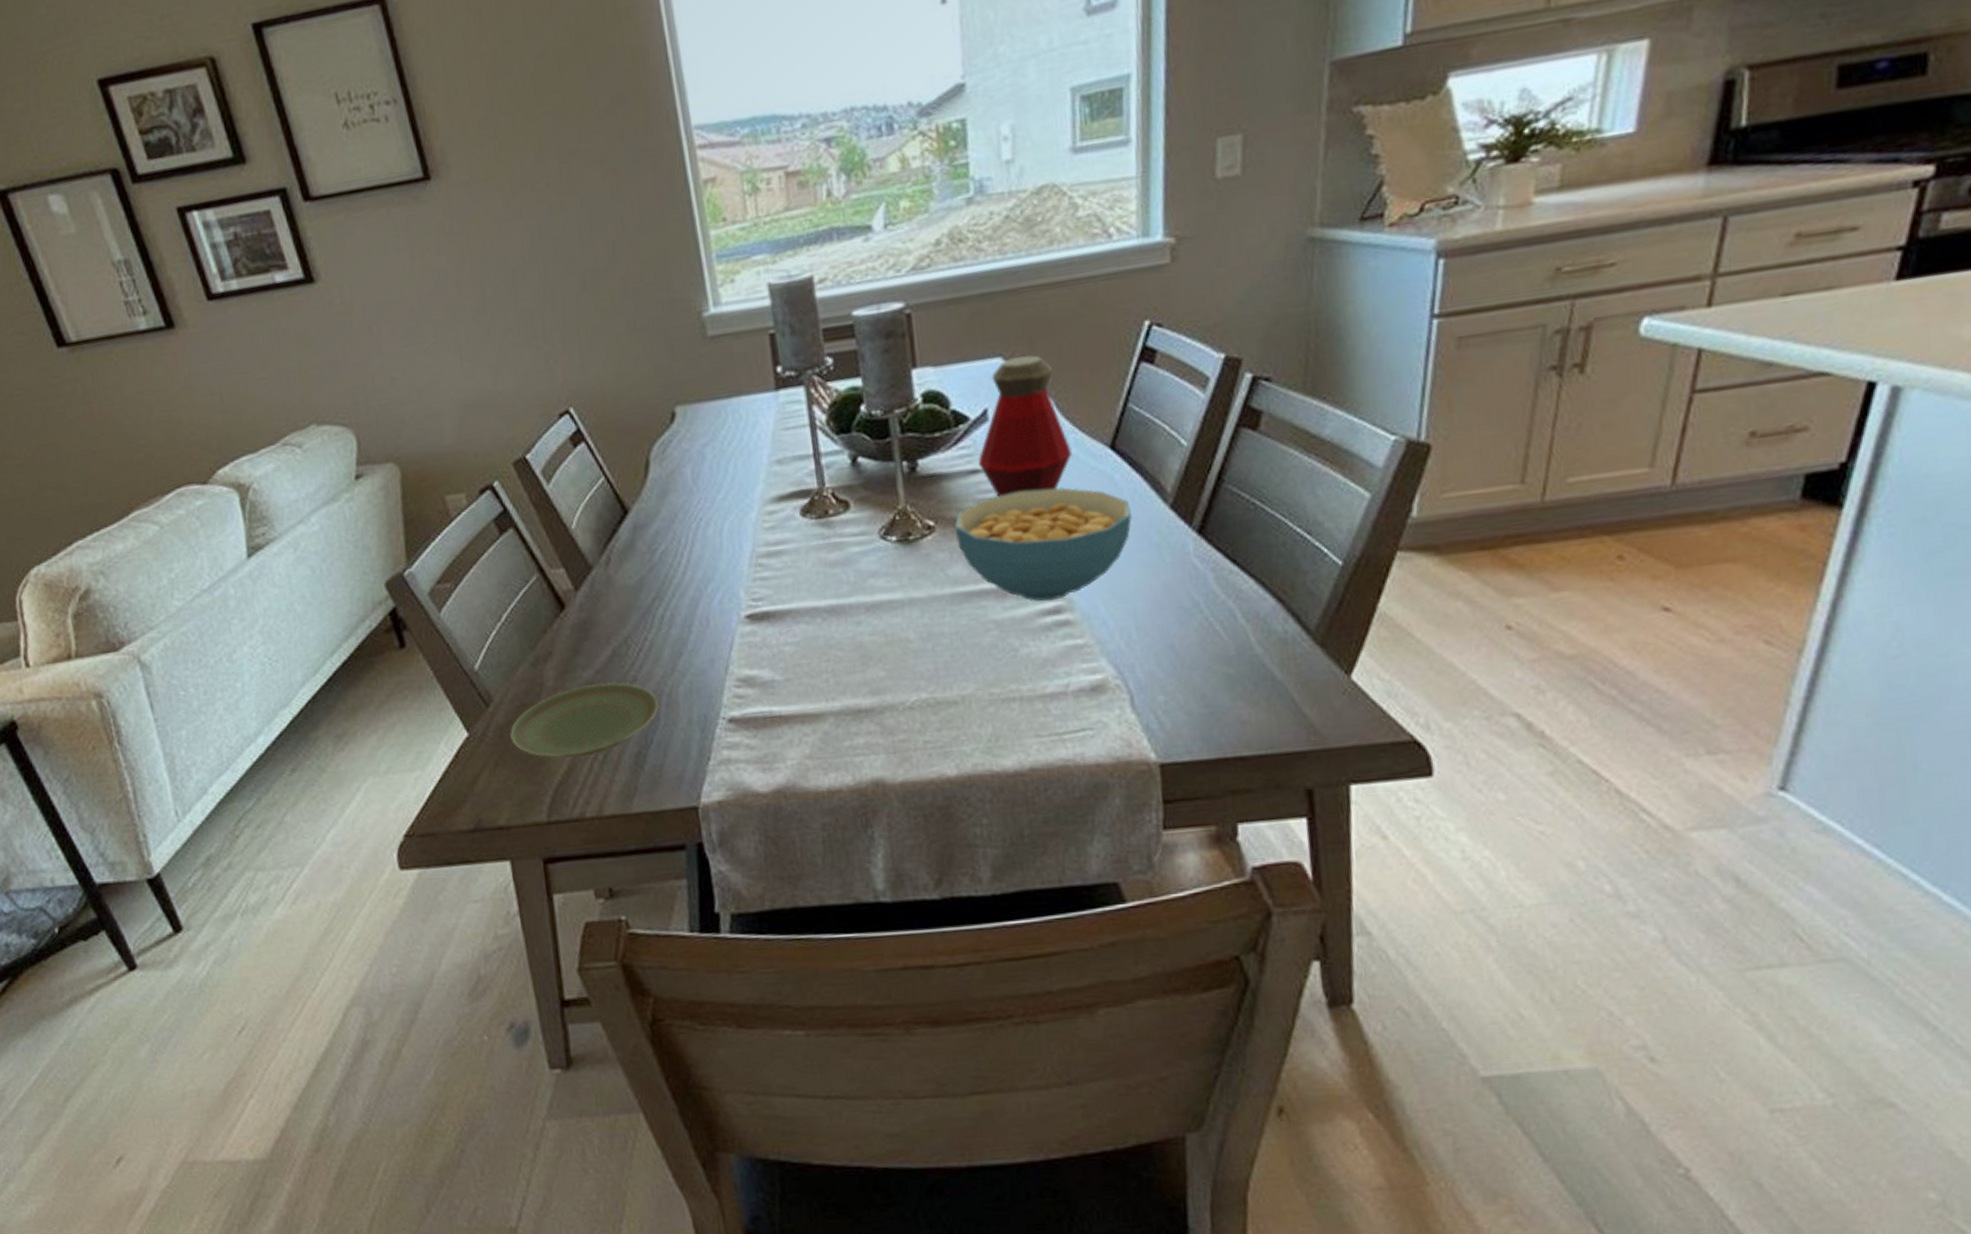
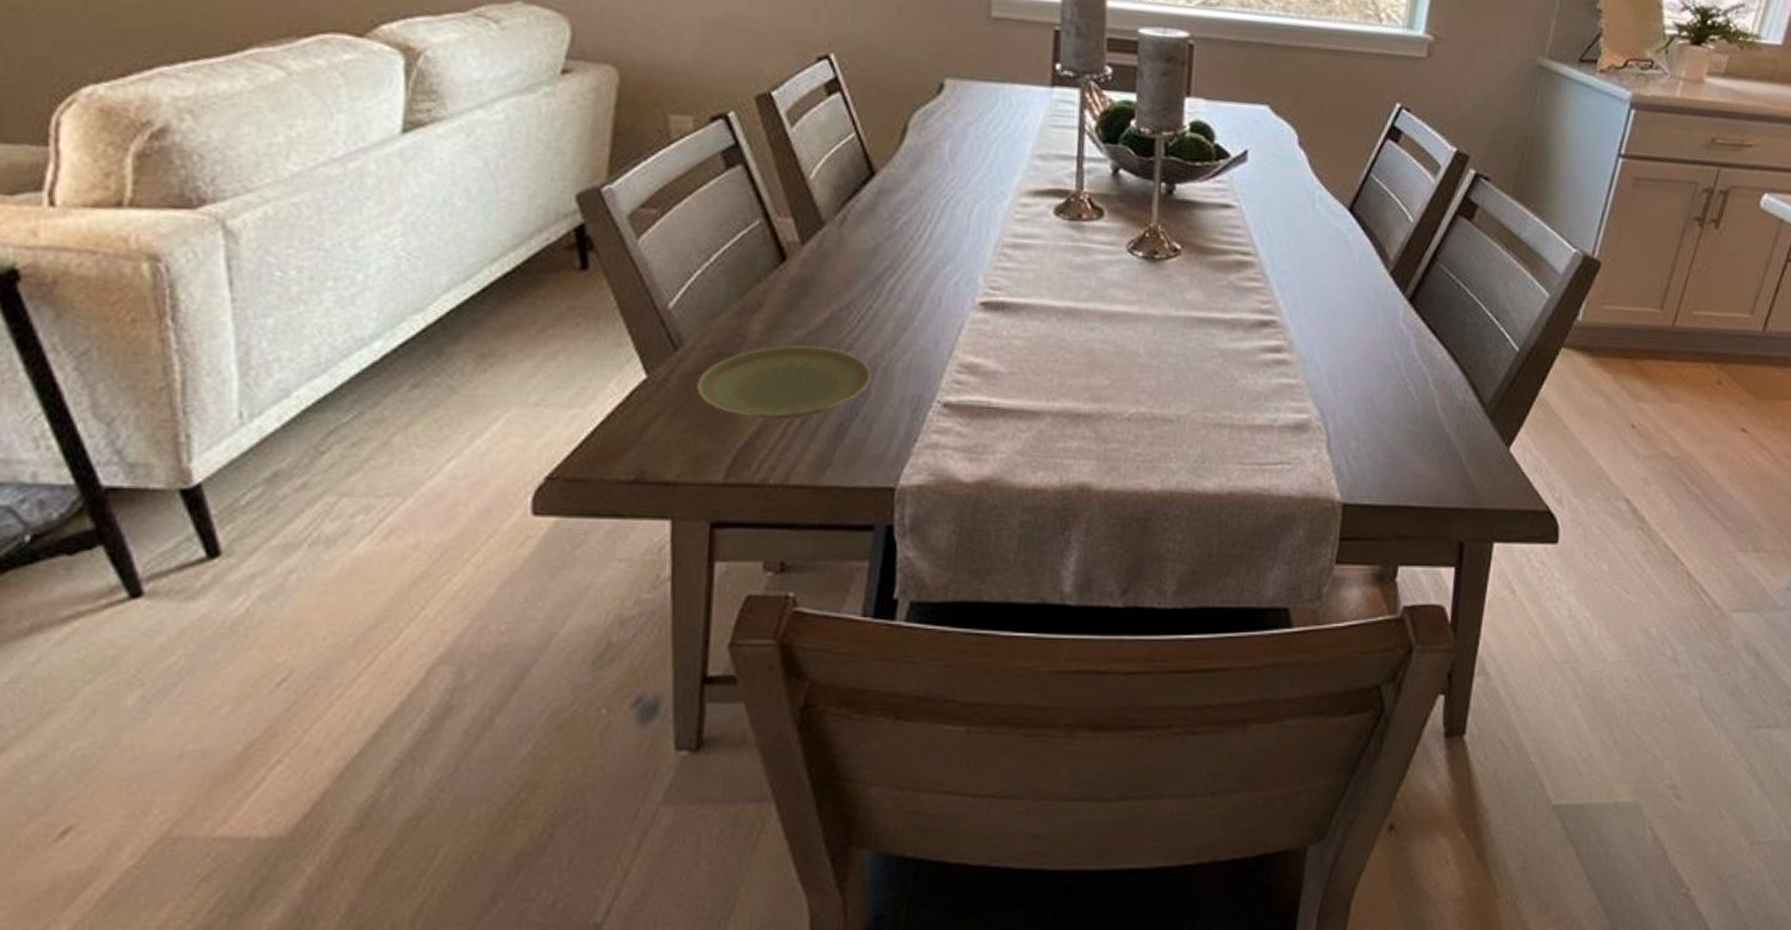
cereal bowl: present [954,487,1132,602] -> none [1198,232,1357,340]
bottle: present [978,355,1073,498] -> none [1231,108,1316,238]

